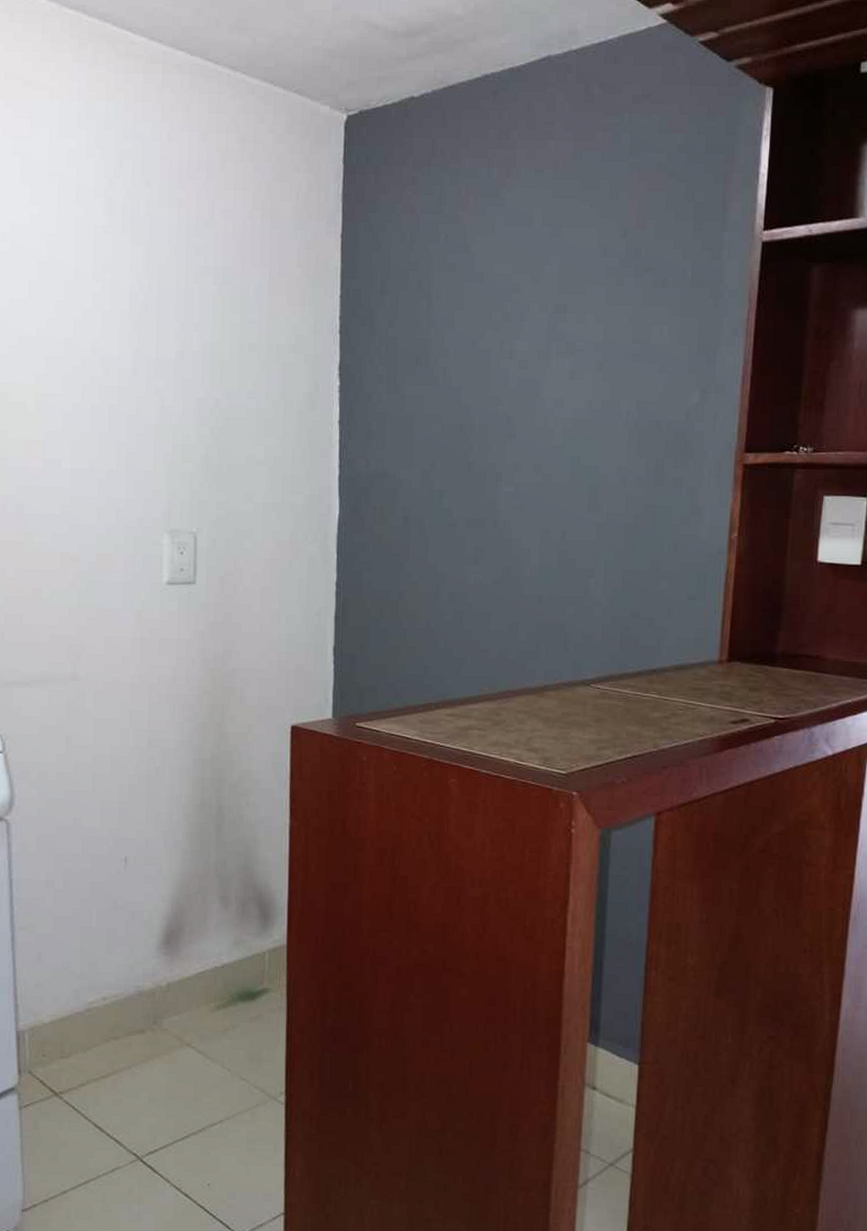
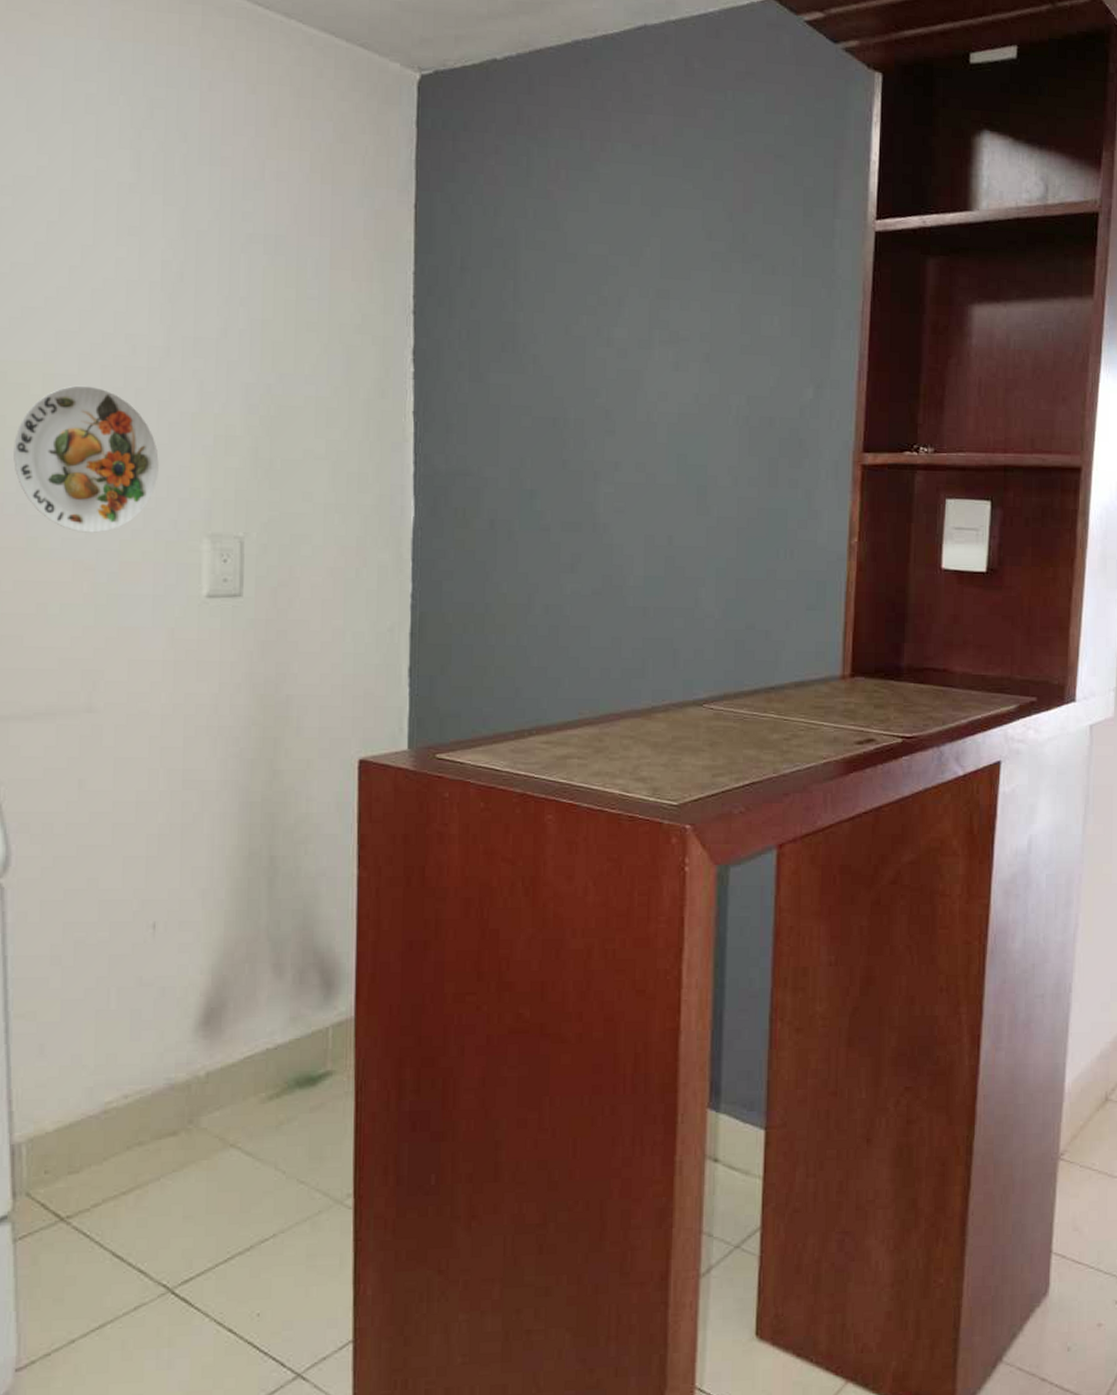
decorative plate: none [14,403,128,529] -> present [14,385,159,533]

